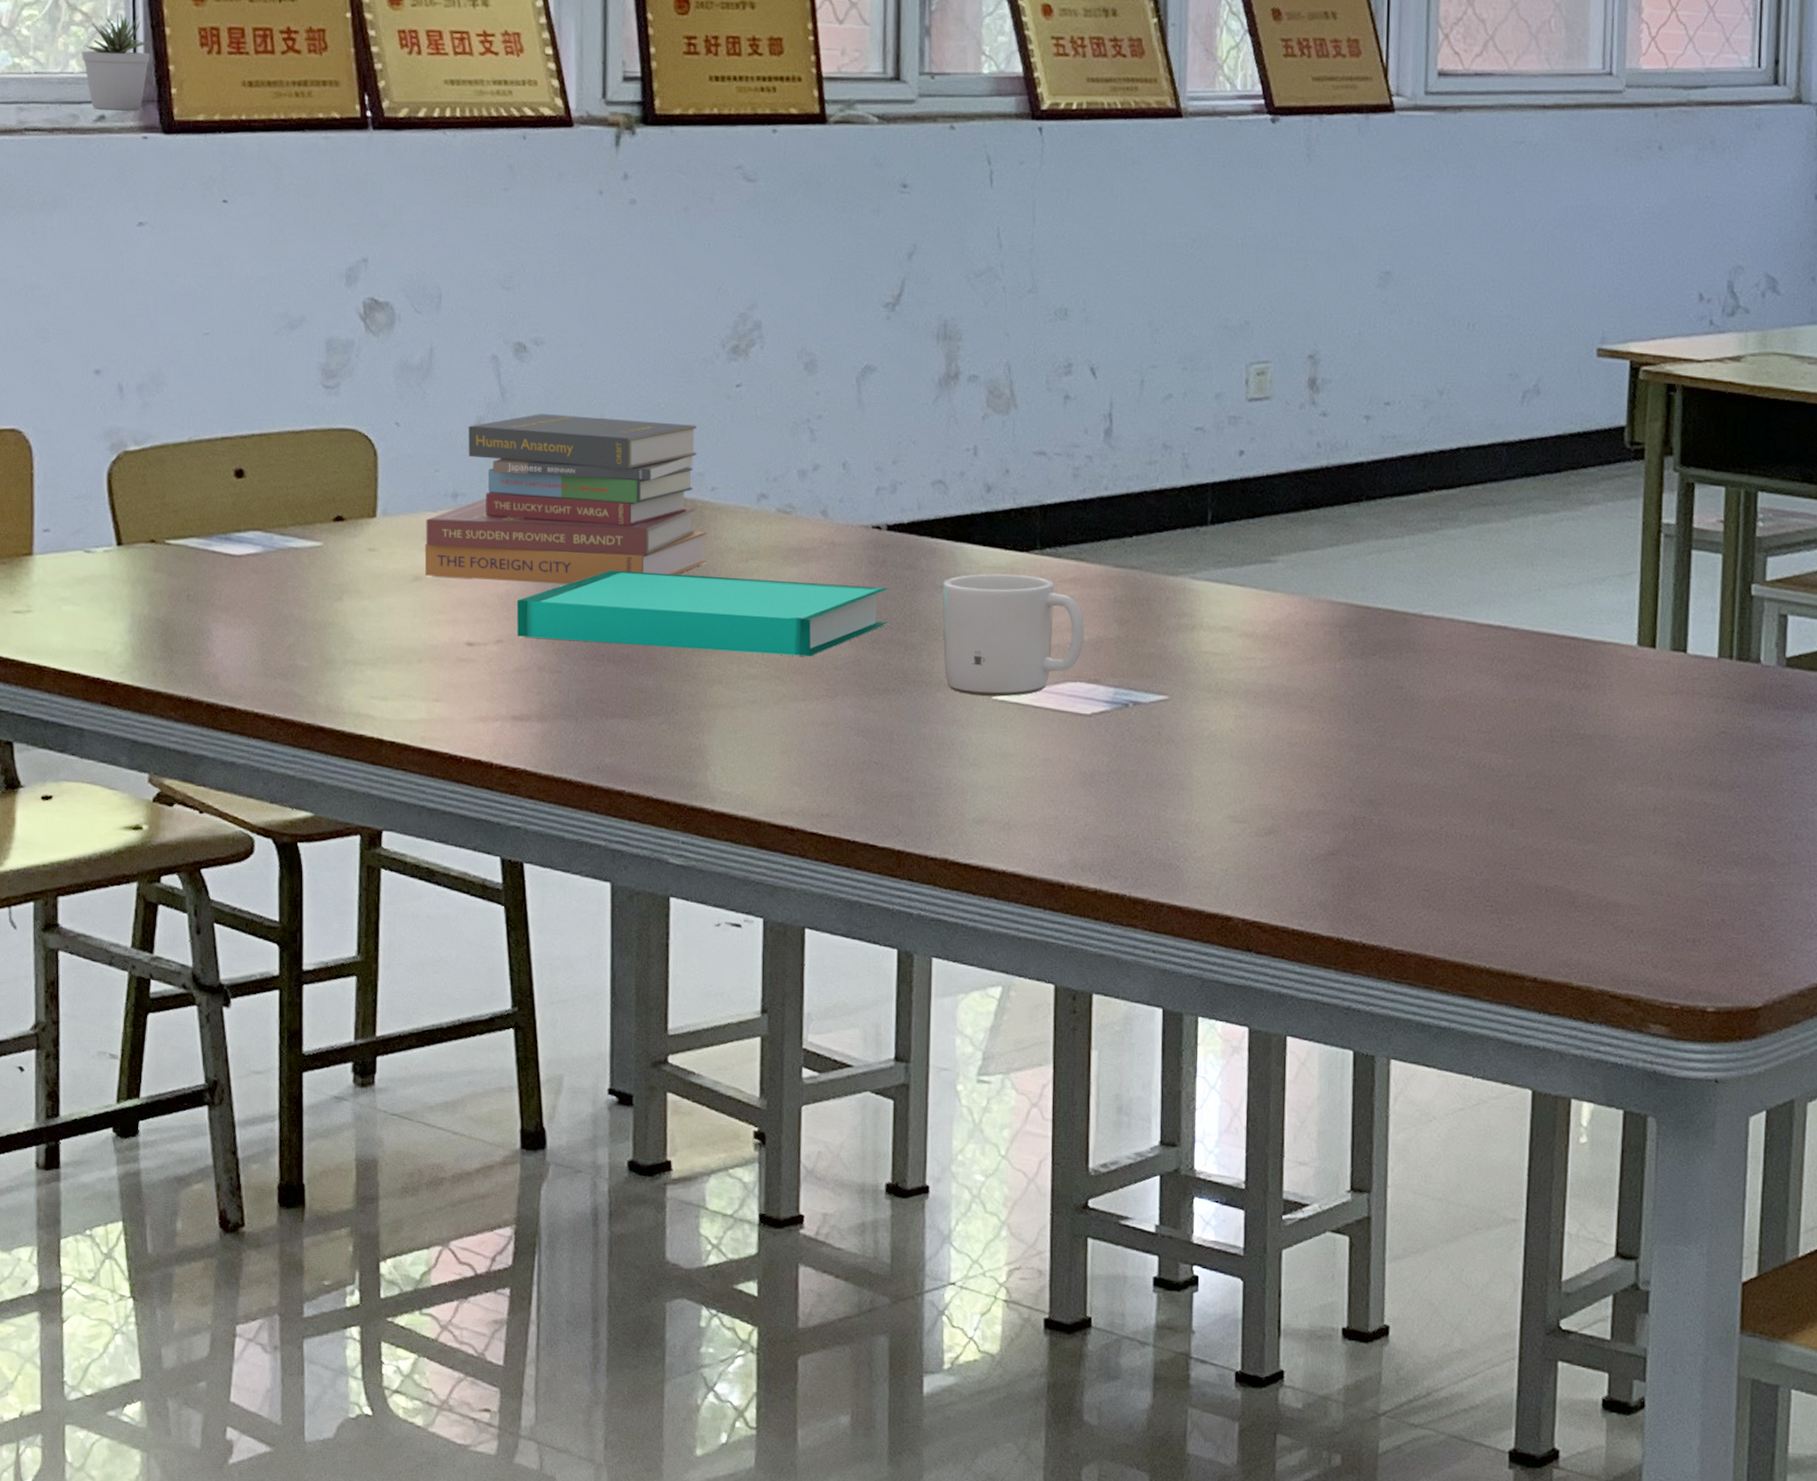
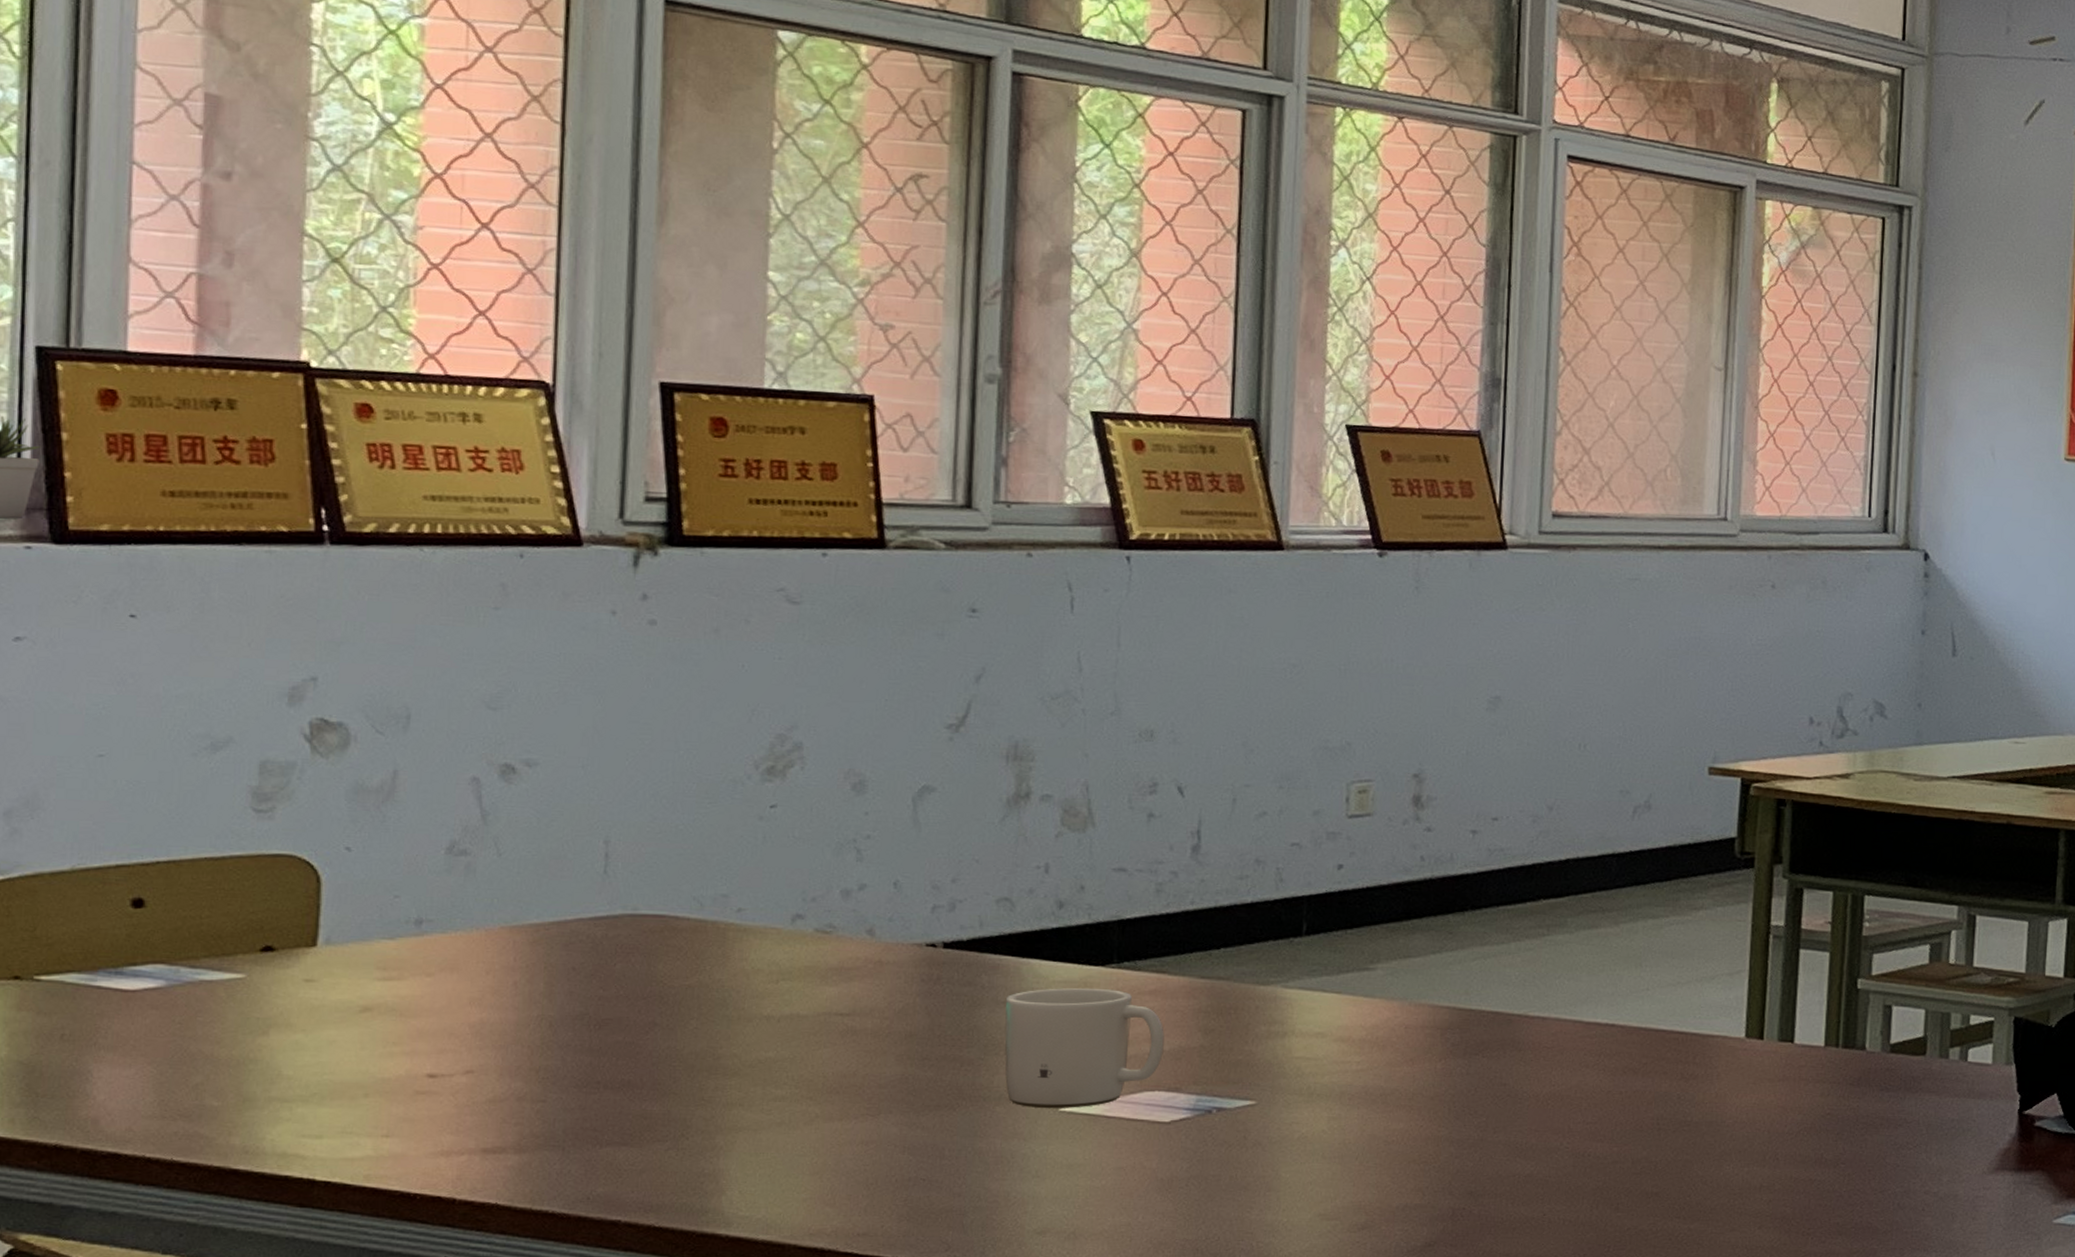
books: present [424,414,707,585] -> none [377,836,730,1011]
binder: present [517,569,889,657] -> none [492,994,944,1076]

